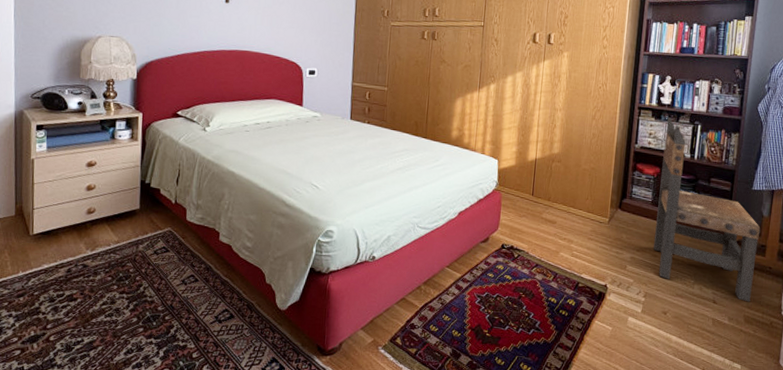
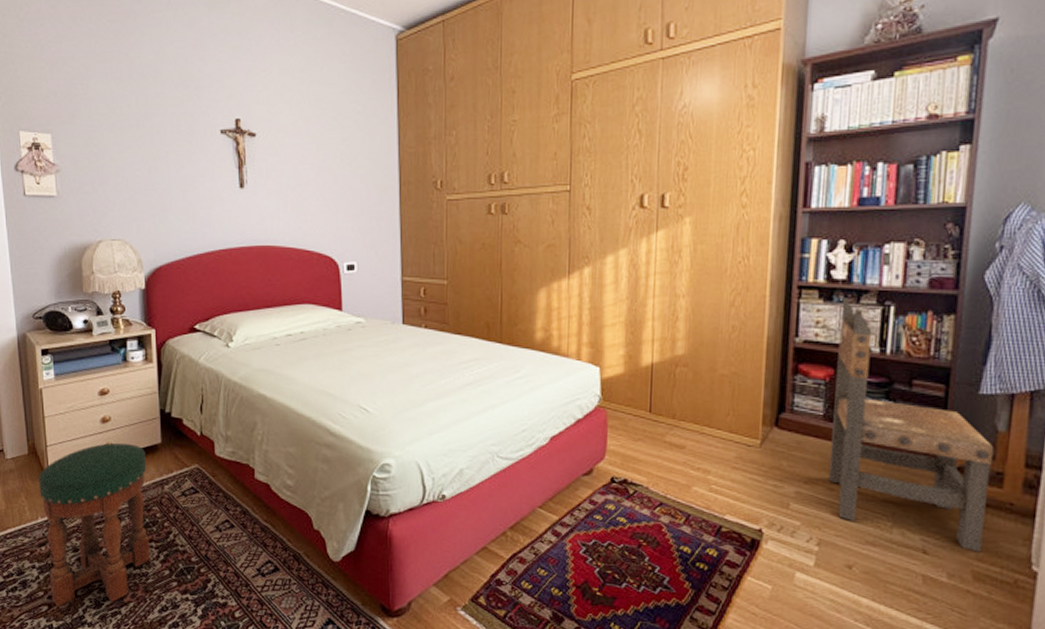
stool: none [22,207,125,351] -> present [39,442,151,607]

